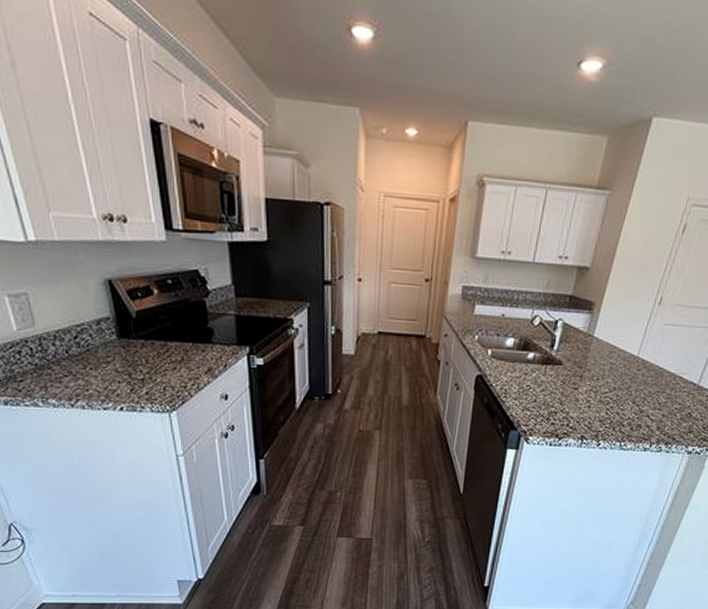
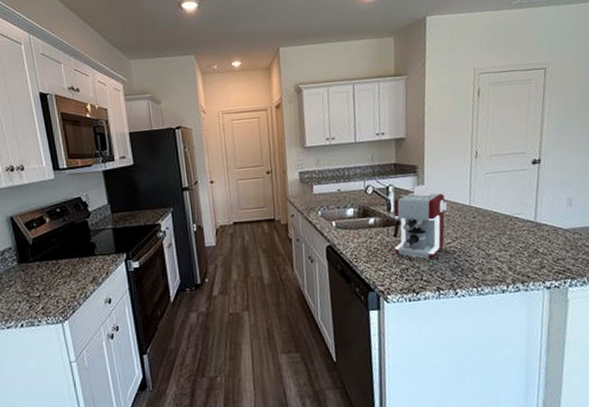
coffee maker: none [547,324,616,406] -> present [392,184,448,259]

